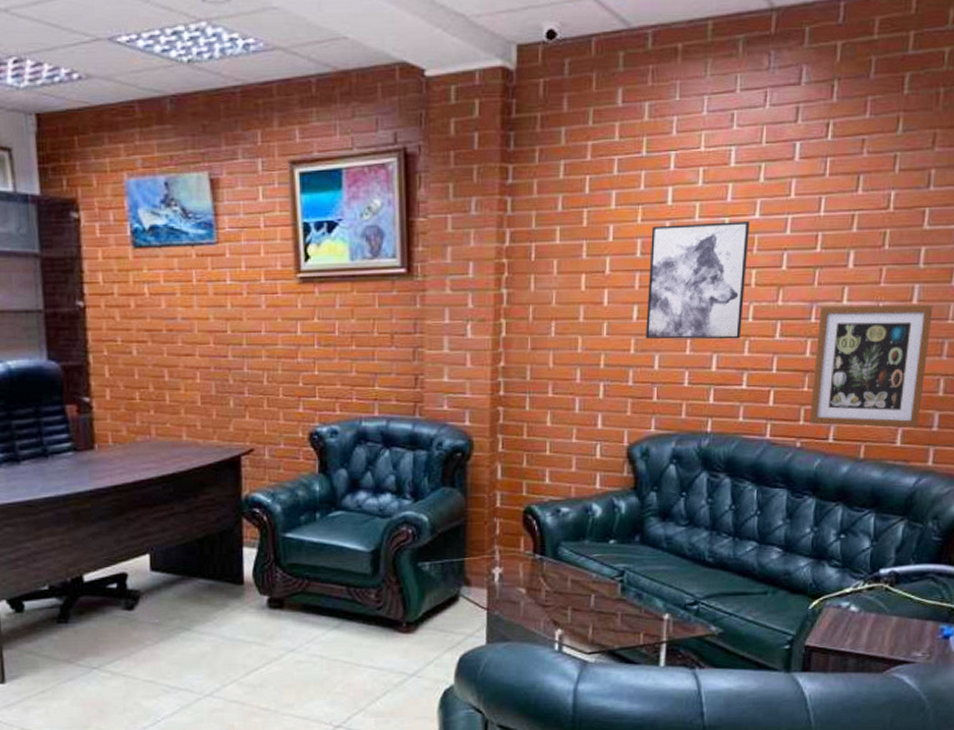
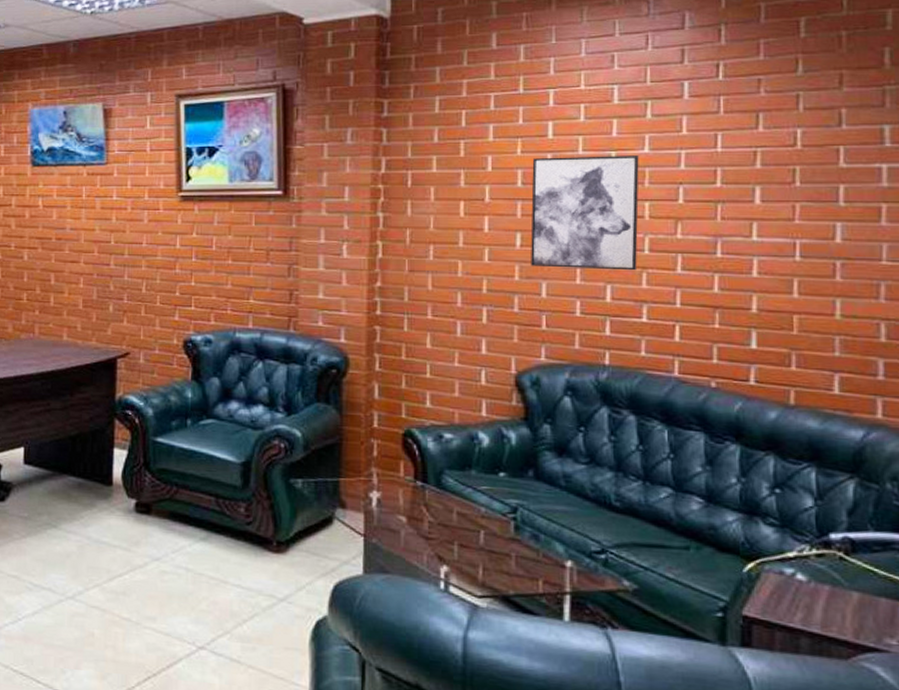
wall art: present [809,304,933,429] -> none [724,240,862,376]

